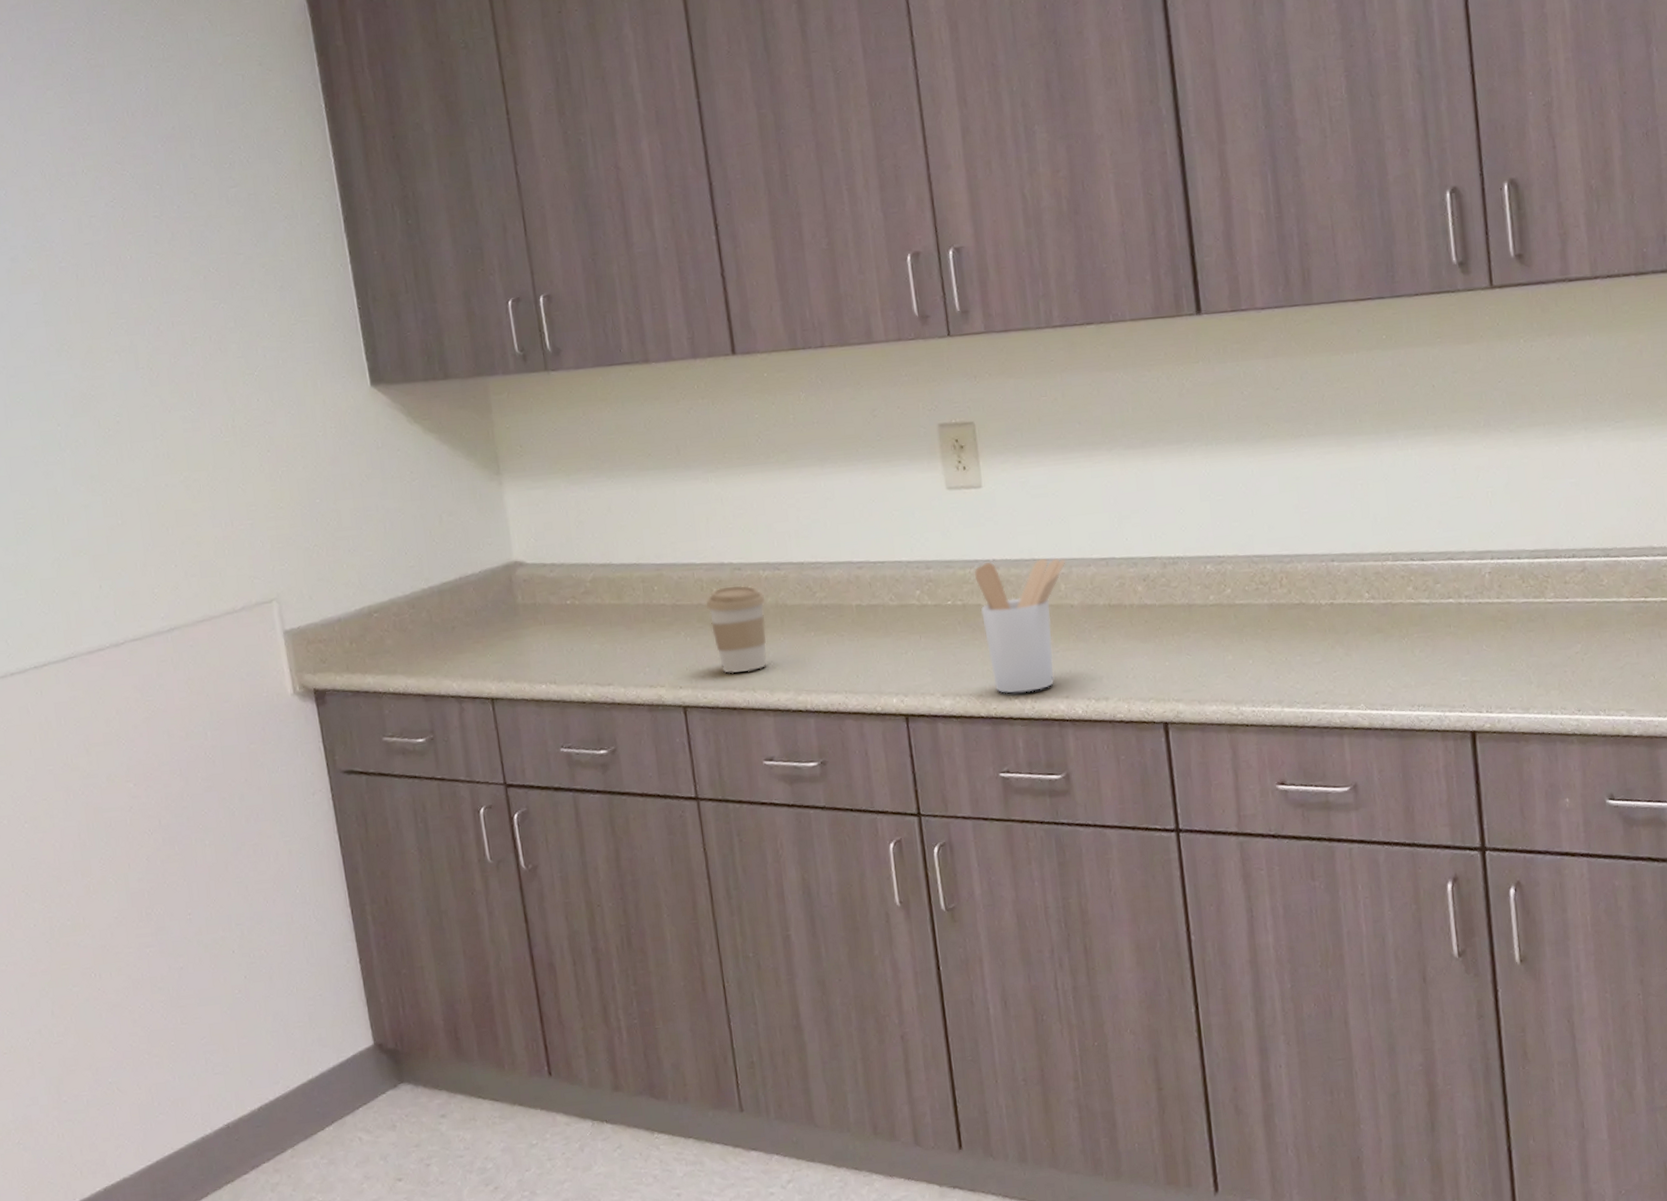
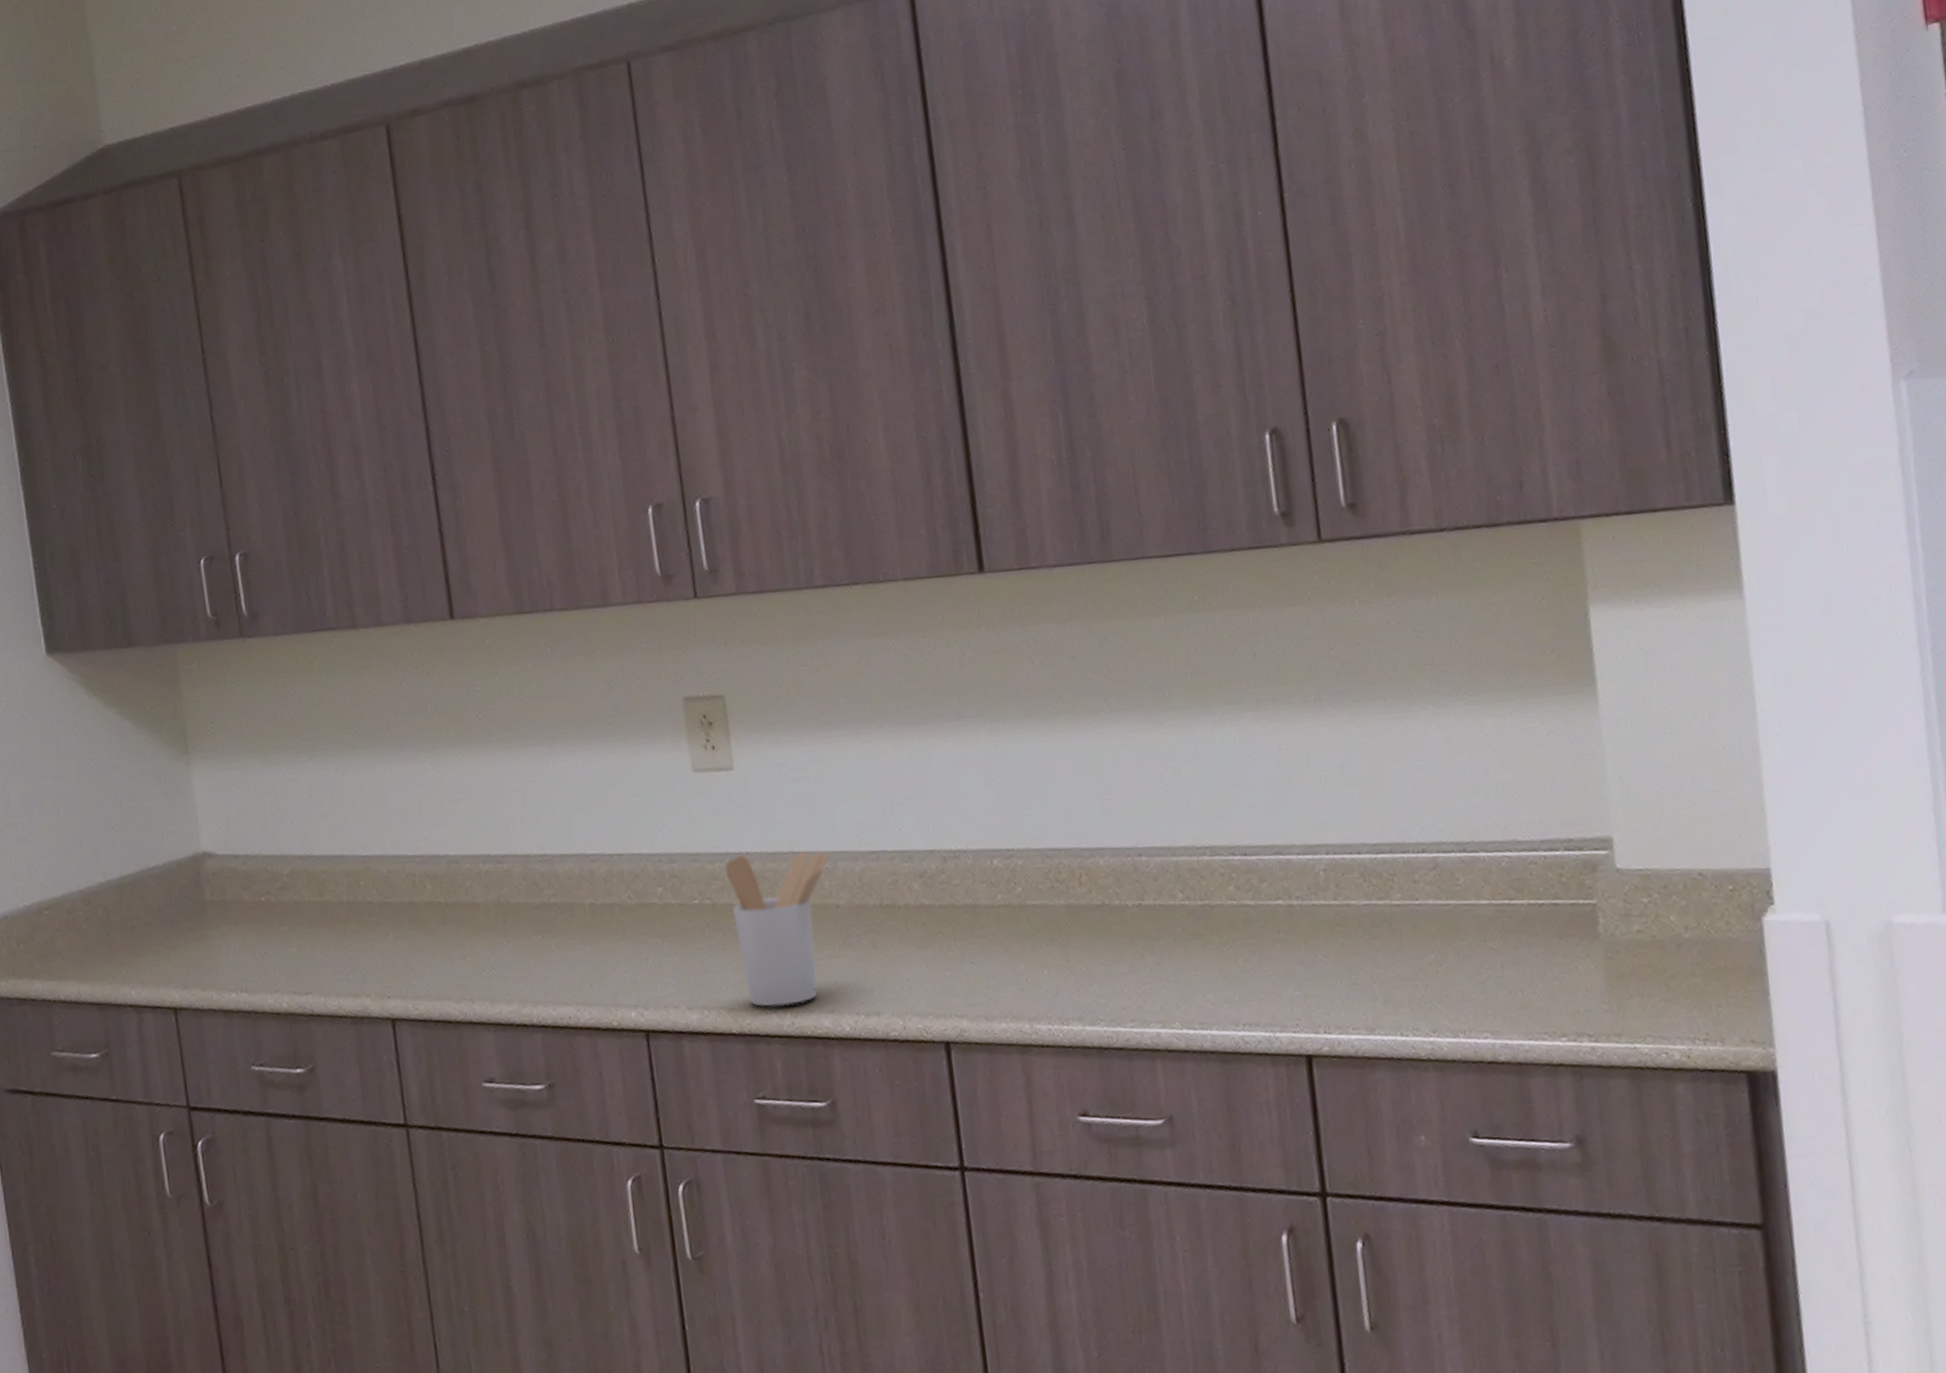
coffee cup: present [705,585,767,674] -> none [418,880,488,982]

